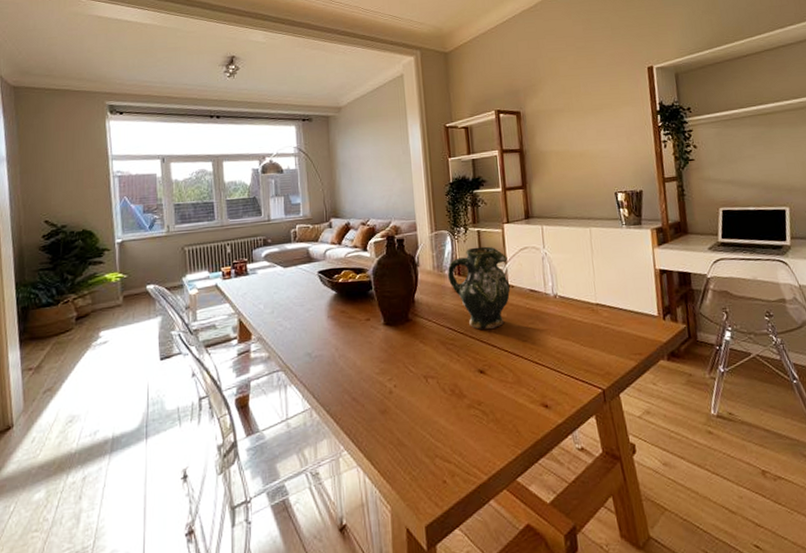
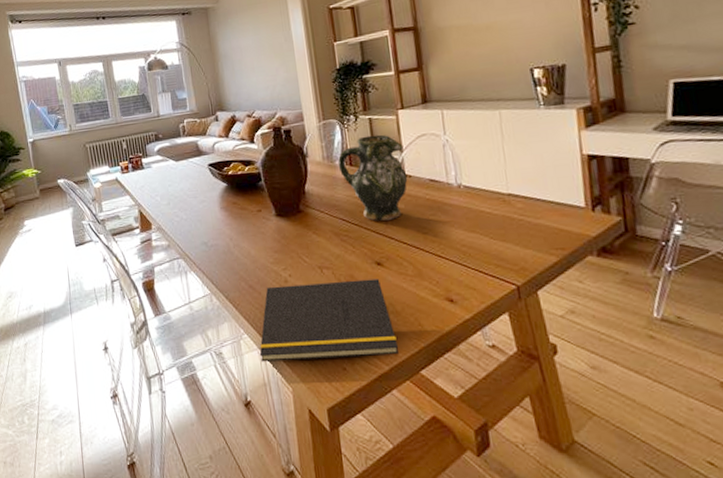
notepad: none [358,386,498,480] -> present [259,278,399,362]

